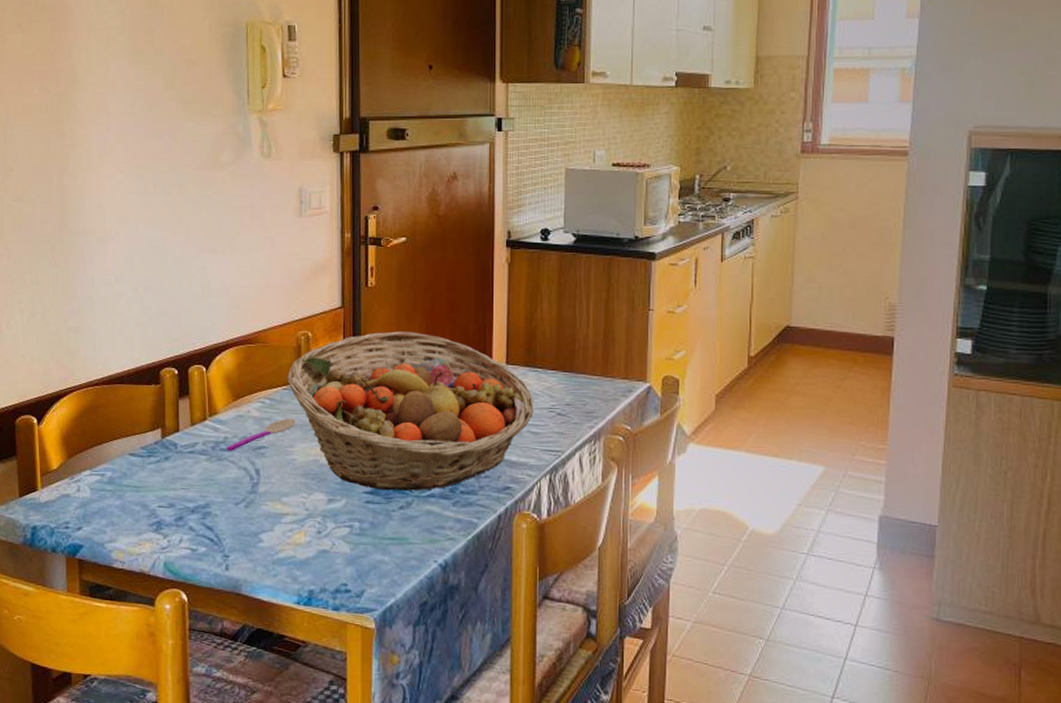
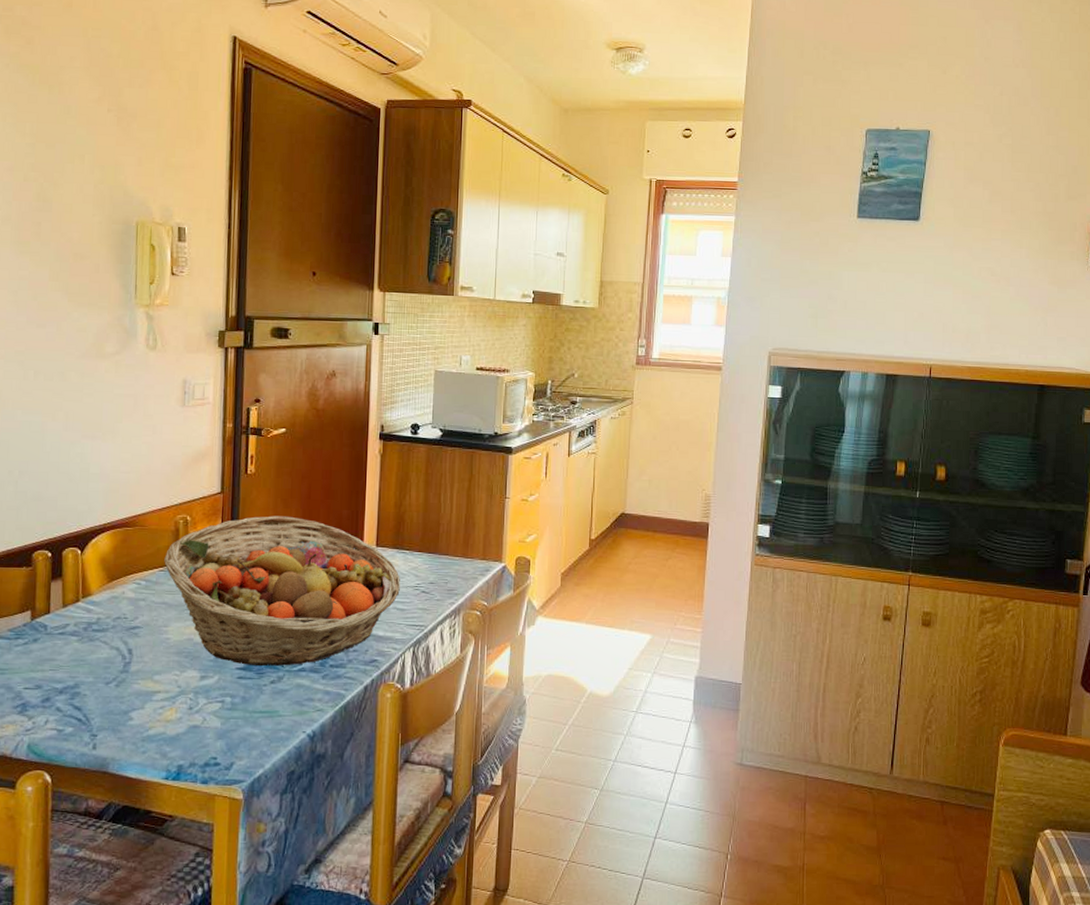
spoon: present [226,418,296,452] -> none [98,598,171,632]

